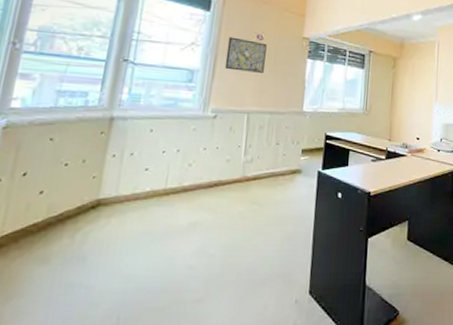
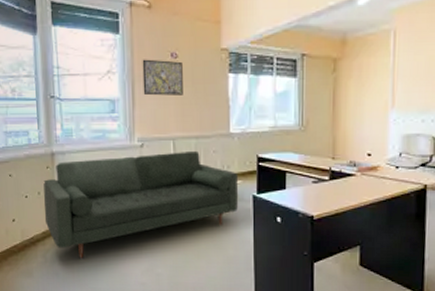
sofa: none [83,125,306,238] -> present [43,150,238,258]

